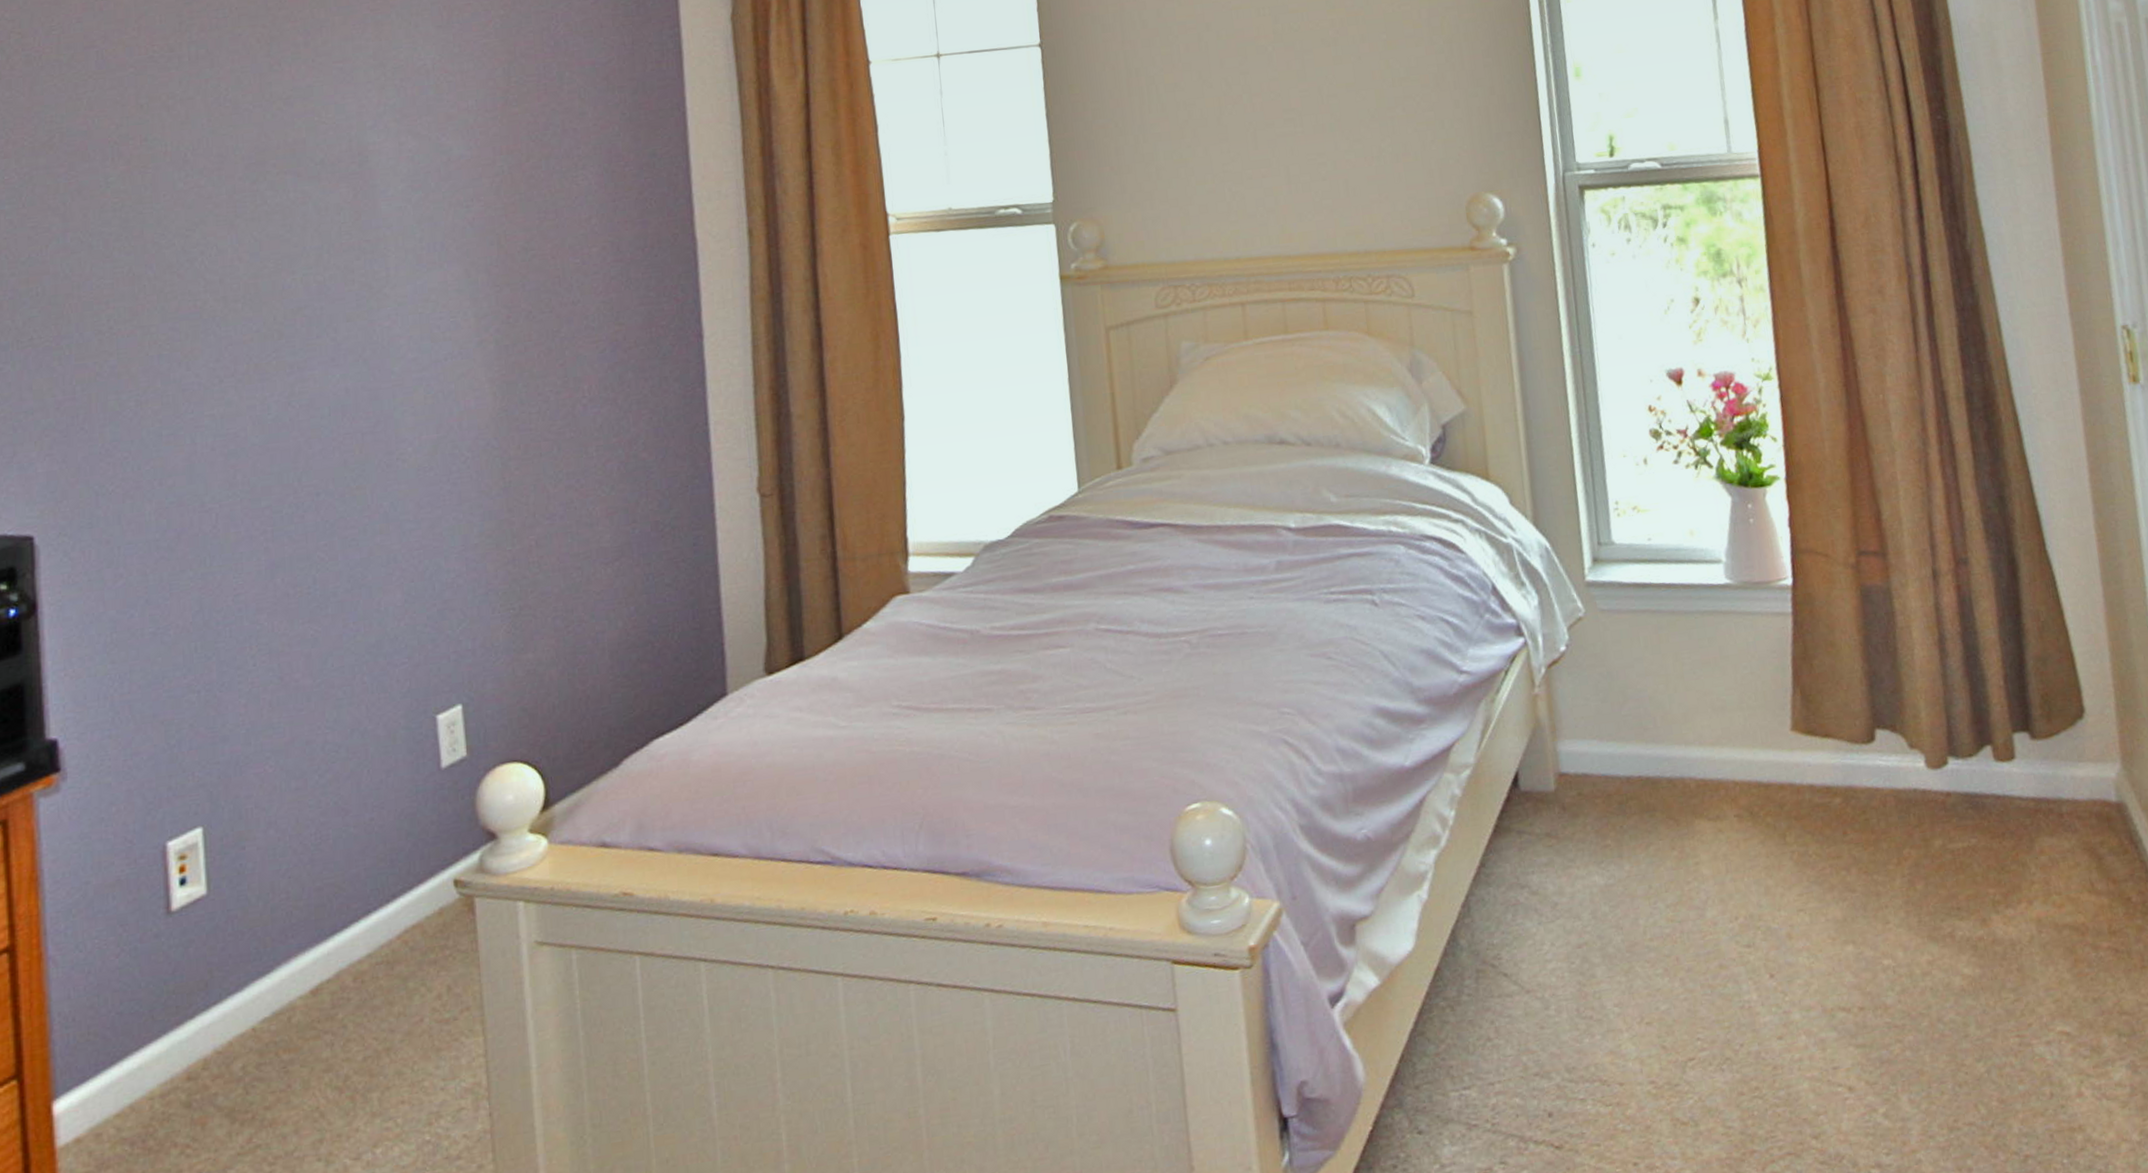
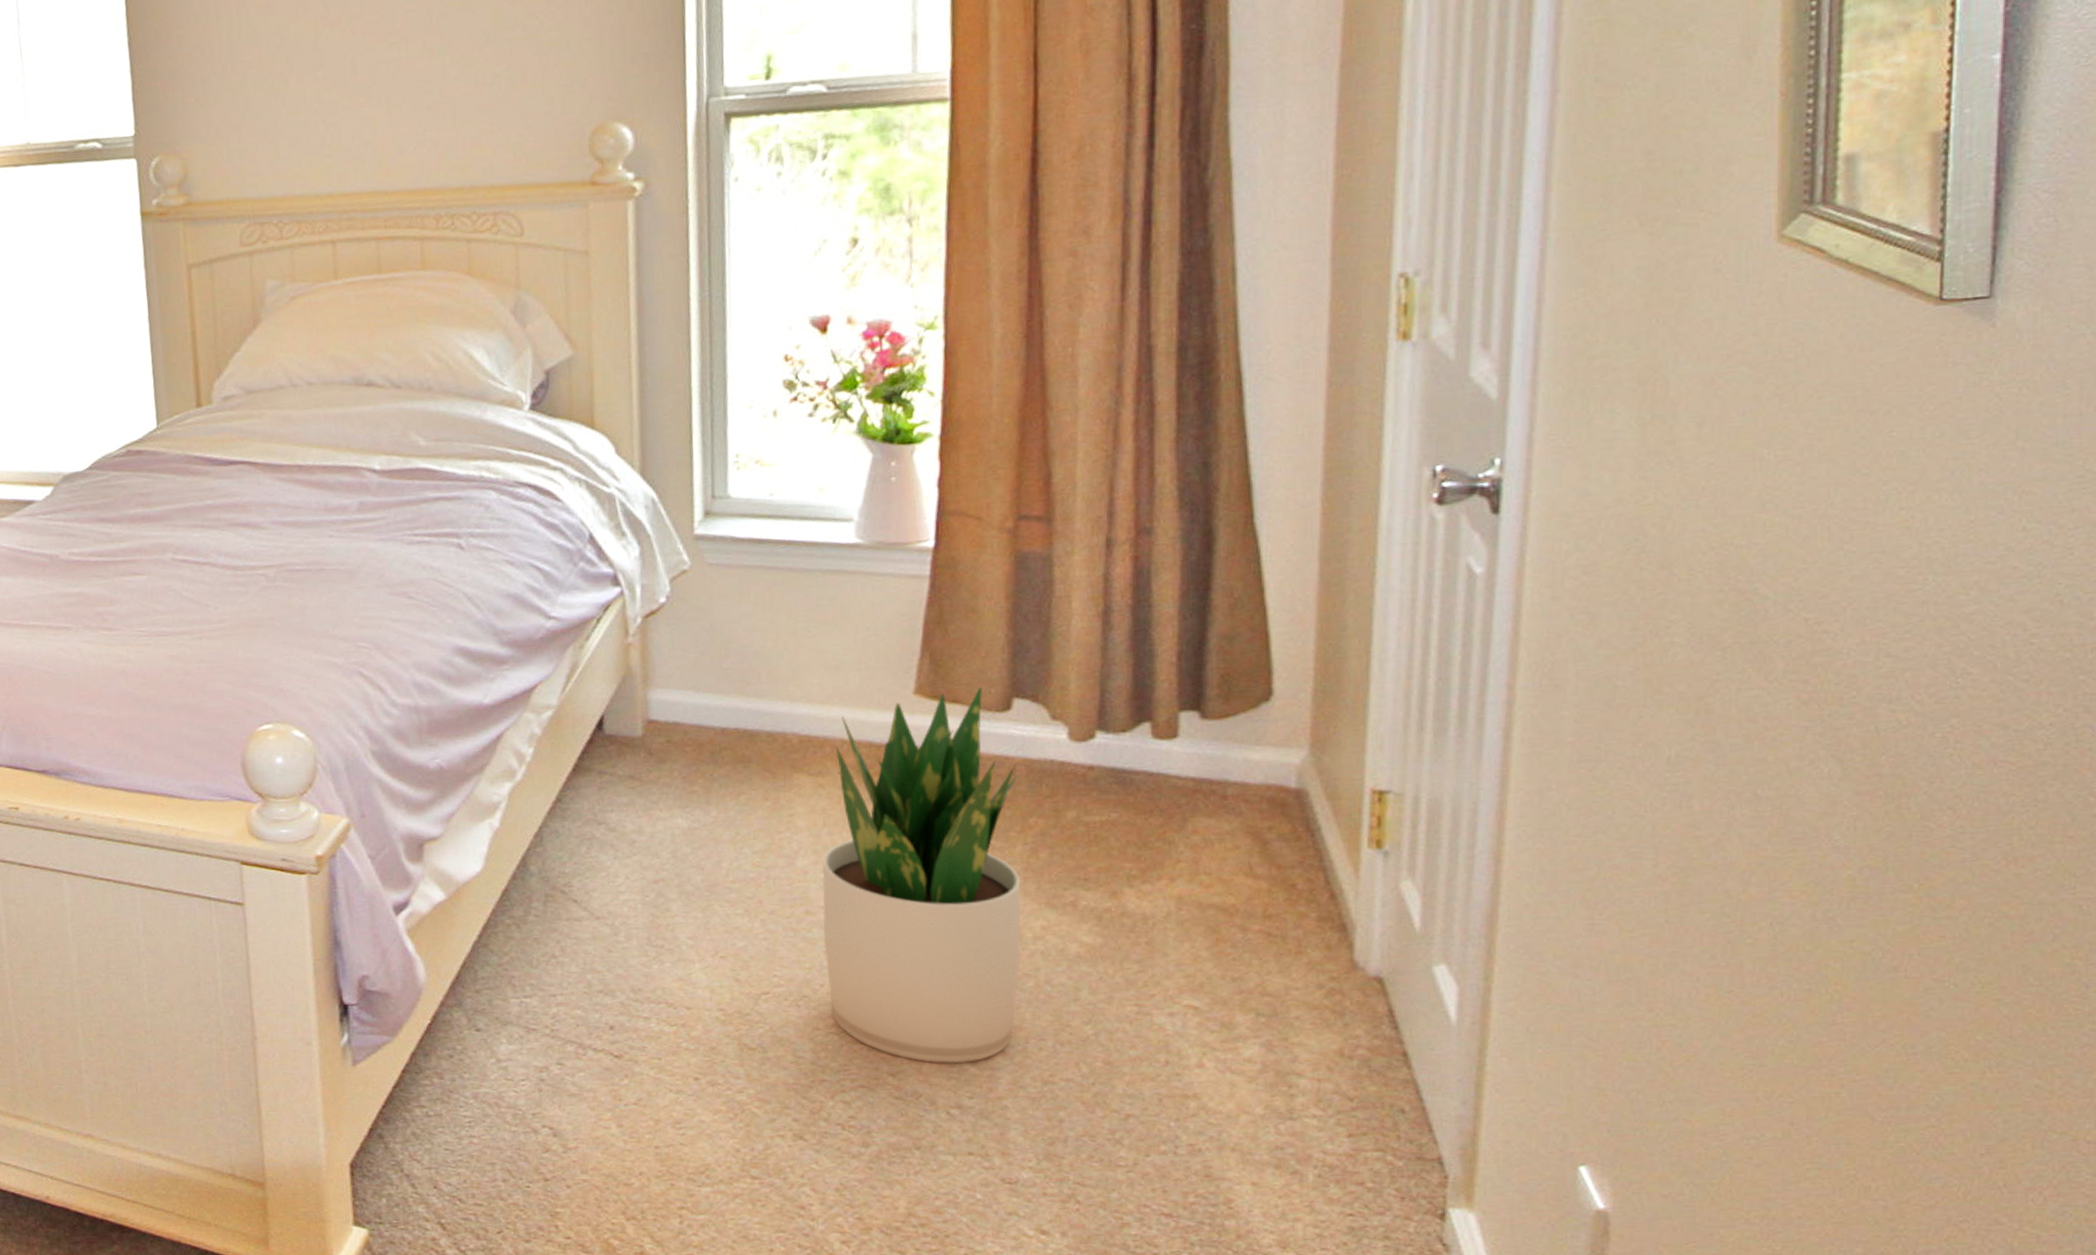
planter: none [1728,720,1916,1120] -> present [821,687,1022,1064]

